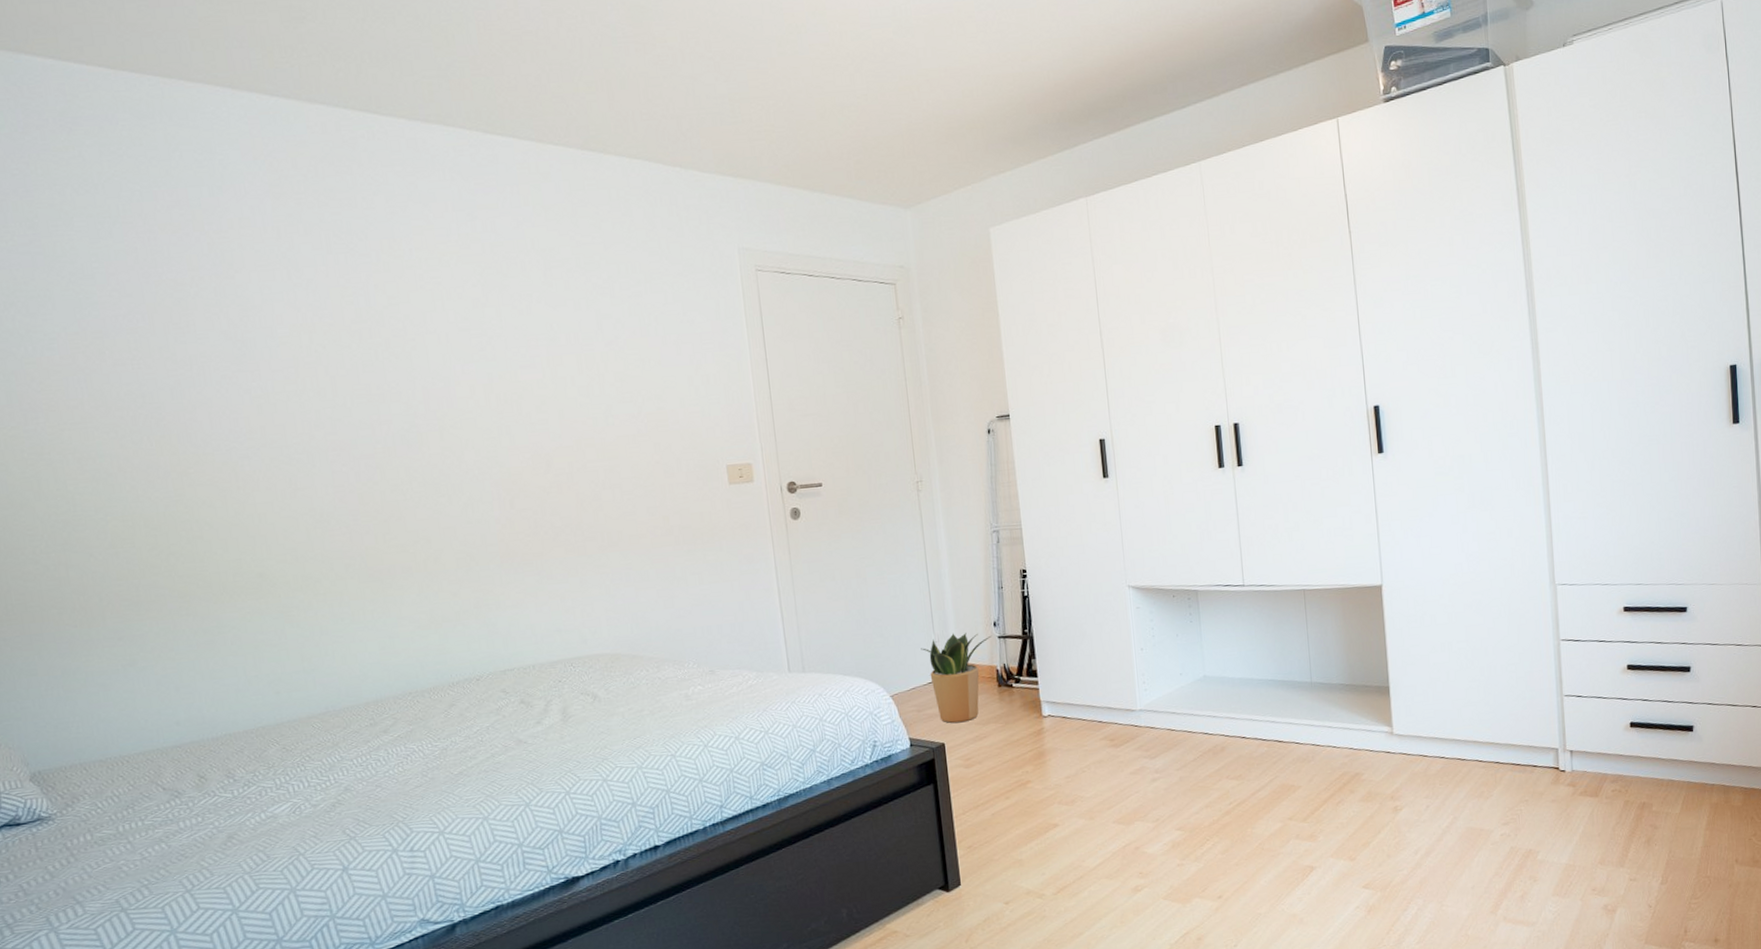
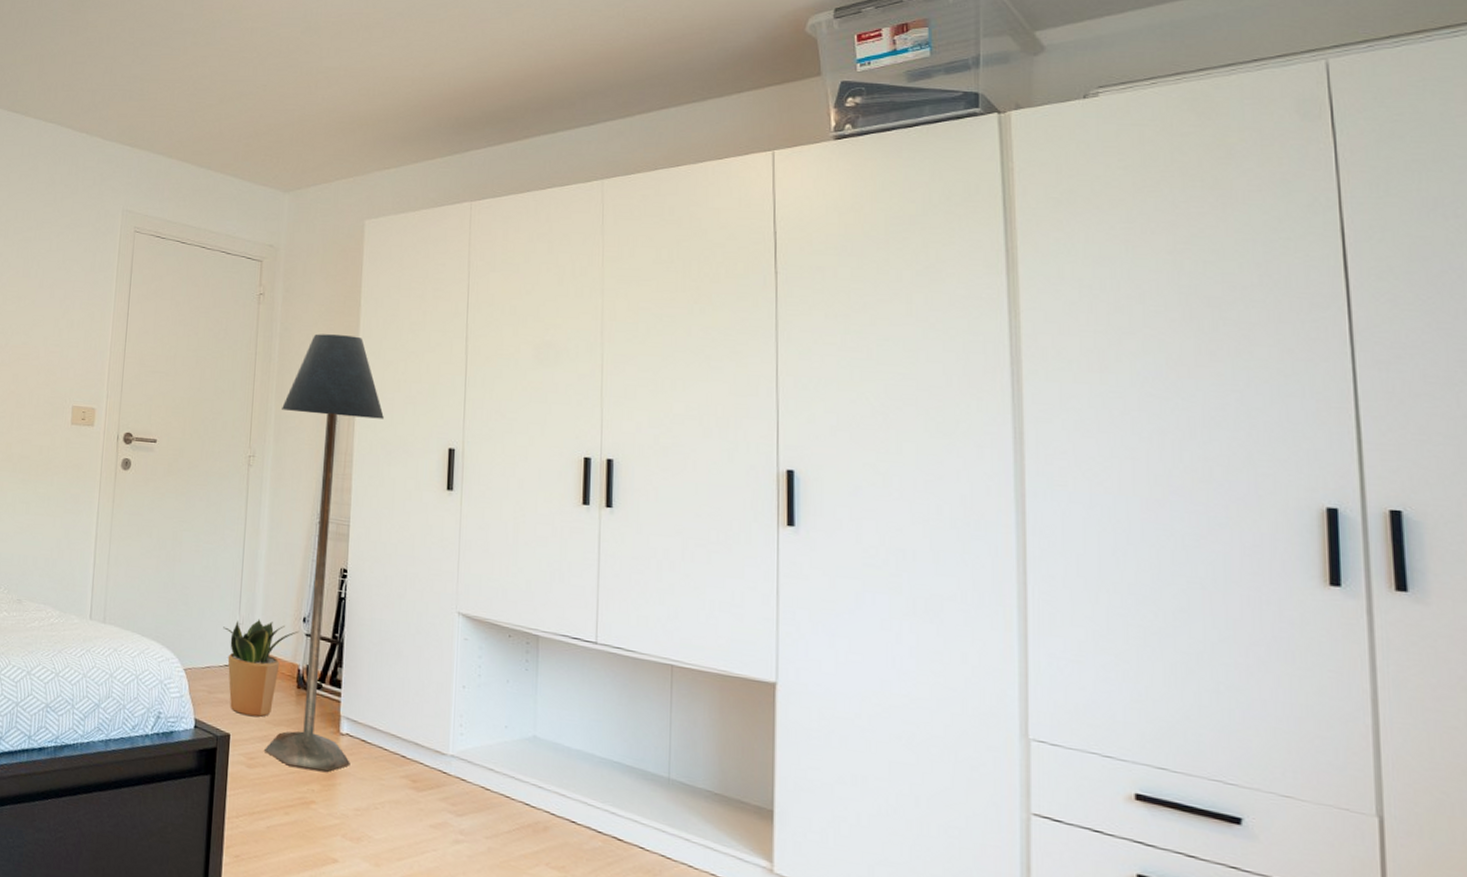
floor lamp: none [940,346,1056,757] -> present [265,334,384,772]

